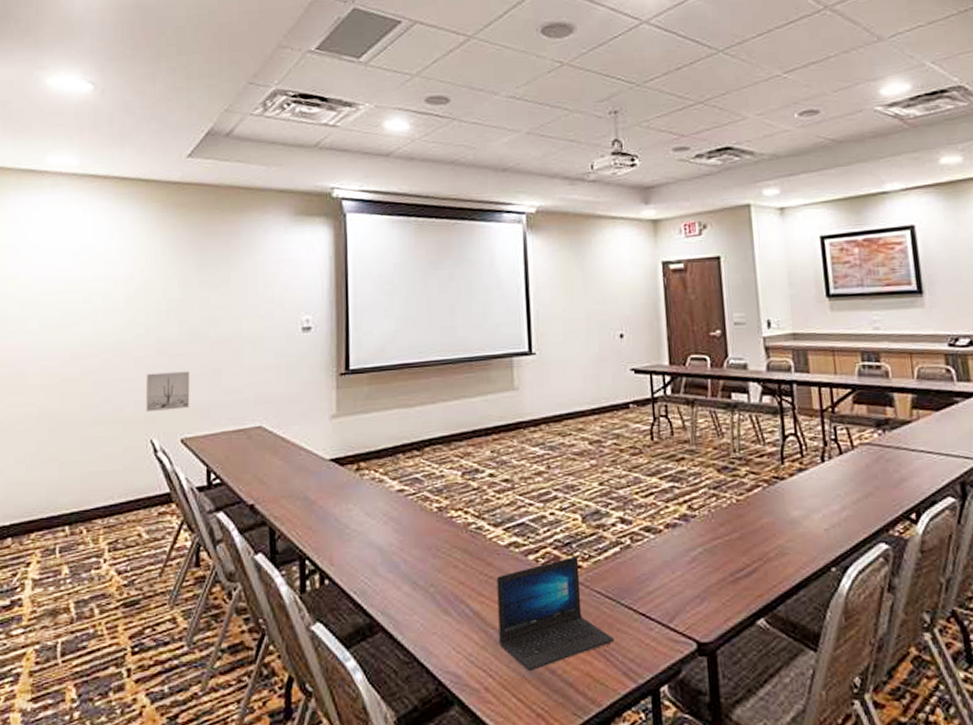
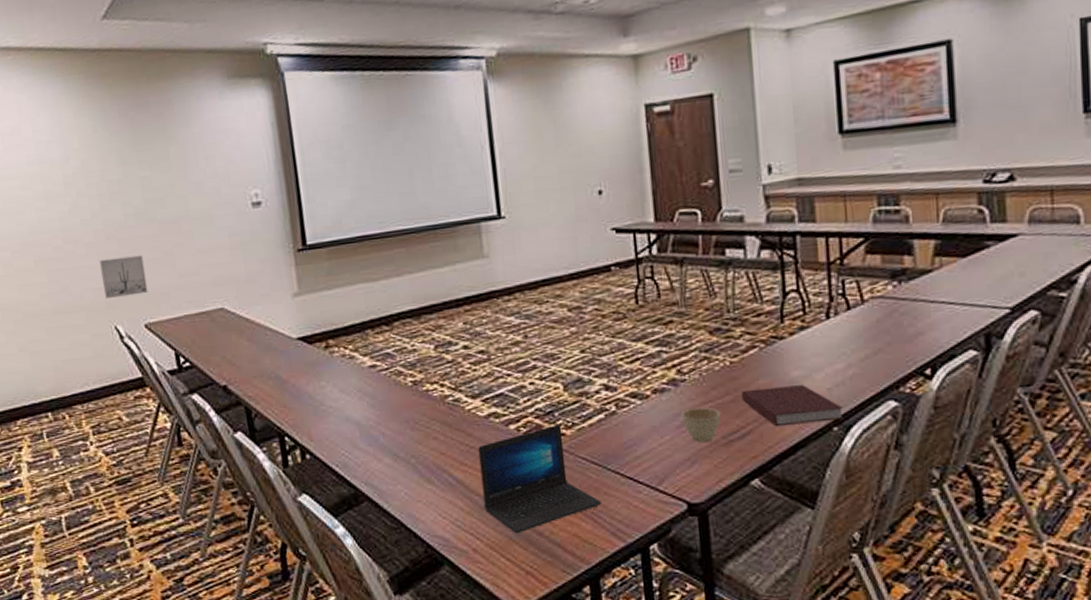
cup: none [691,543,729,579] -> present [681,407,721,442]
notebook: none [746,525,842,564] -> present [740,385,845,426]

